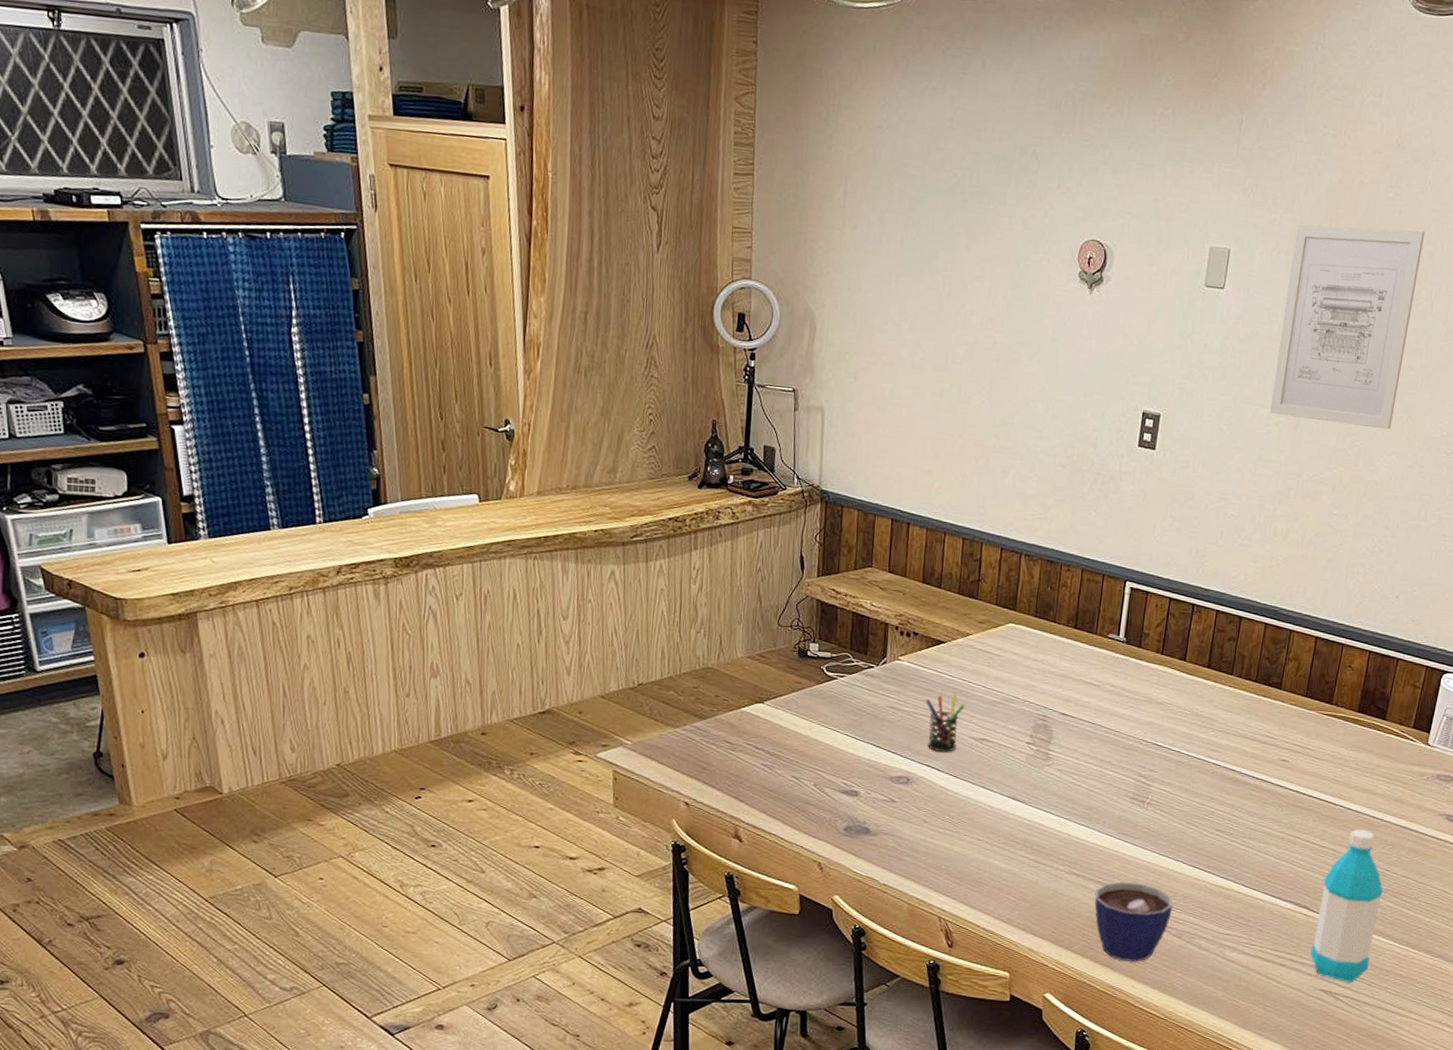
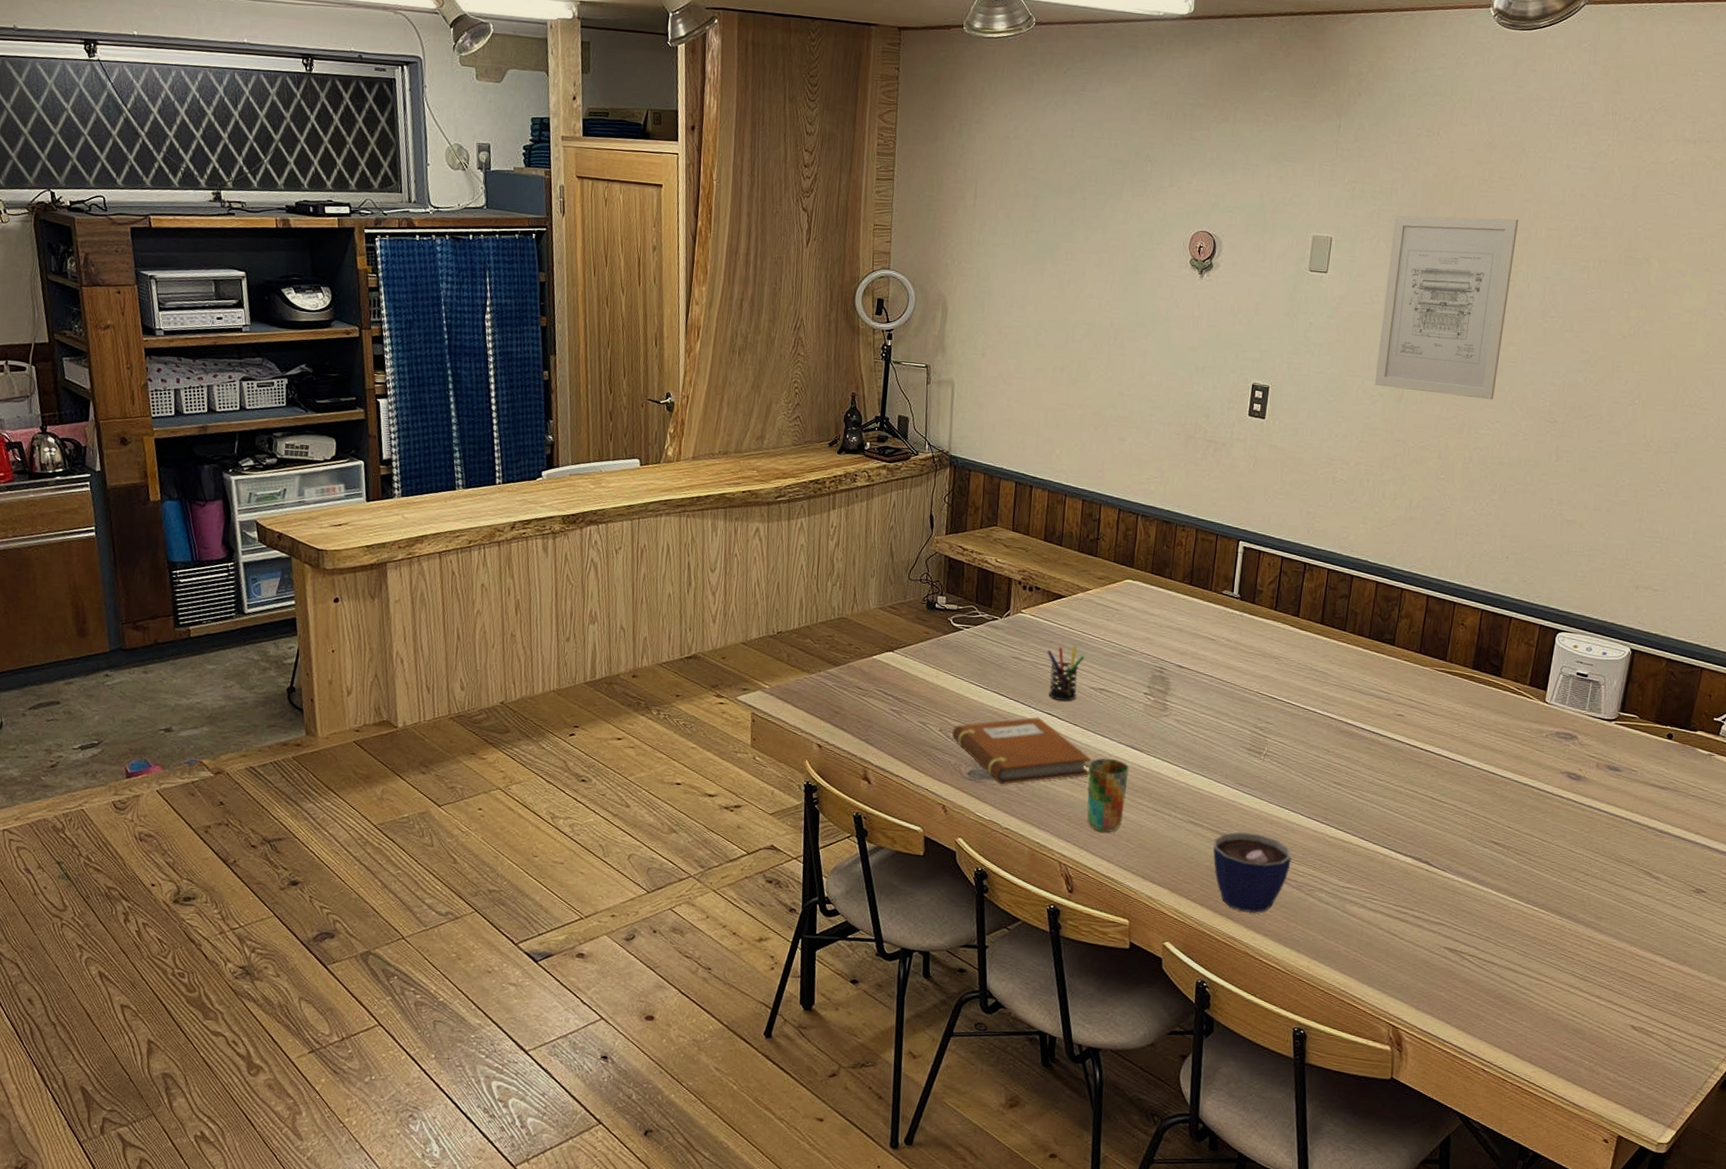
notebook: none [826,769,972,840] -> present [951,717,1092,785]
cup: none [967,810,1011,886] -> present [1087,758,1129,833]
water bottle: present [1310,829,1384,983] -> none [1433,785,1506,942]

